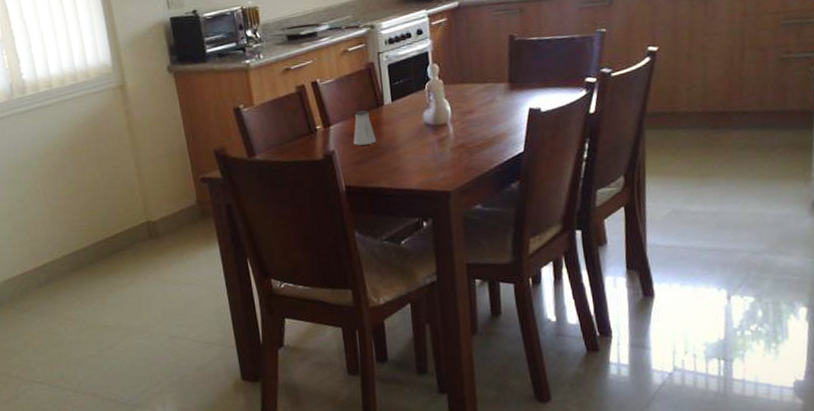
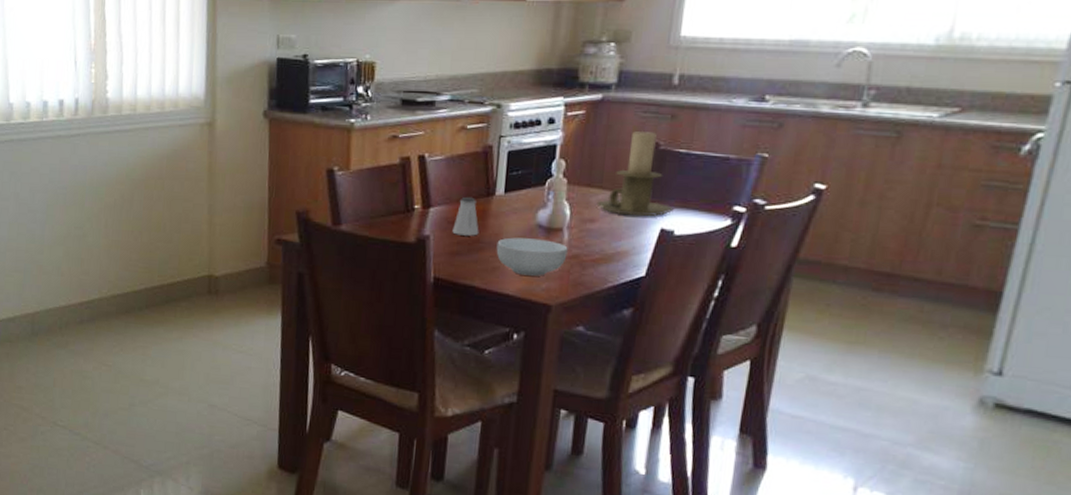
cereal bowl: none [393,135,455,170] -> present [496,237,568,276]
candle holder: none [471,27,538,103] -> present [596,130,675,217]

